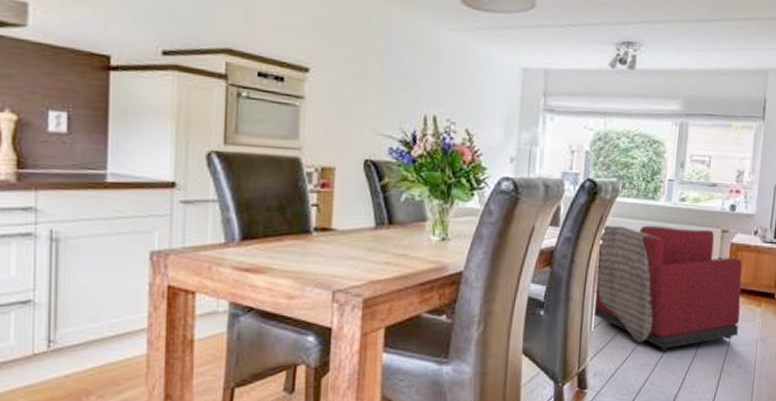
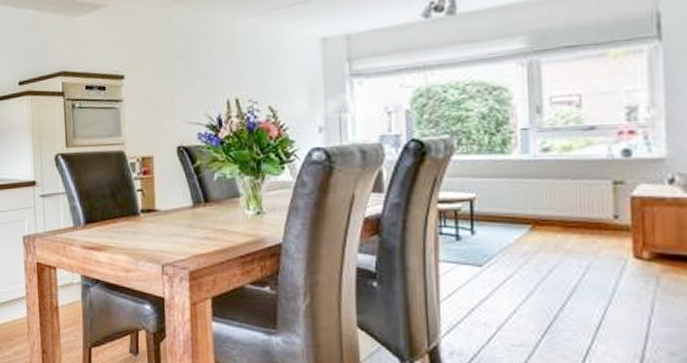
armchair: present [592,224,742,352] -> none [437,182,664,331]

